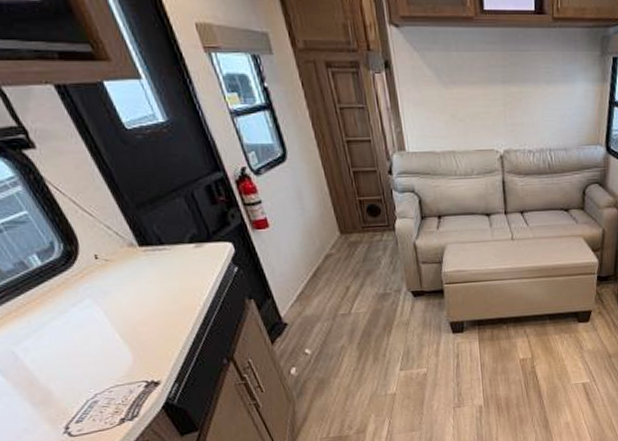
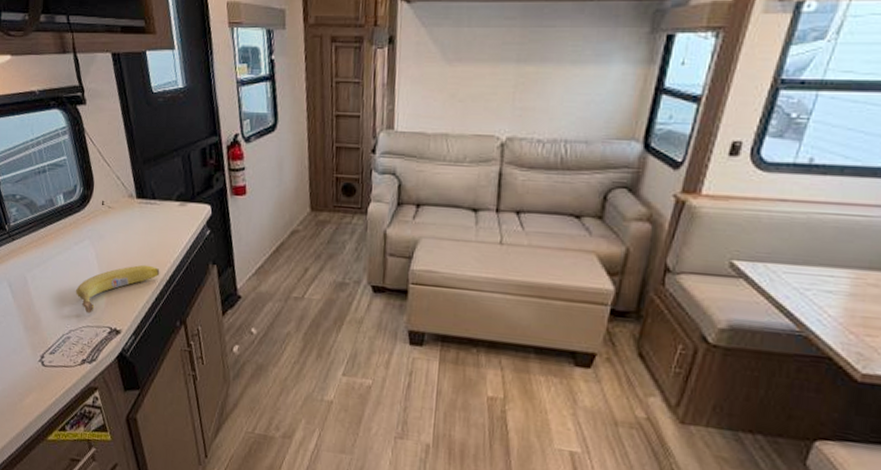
fruit: none [89,312,191,373] -> present [76,264,160,314]

